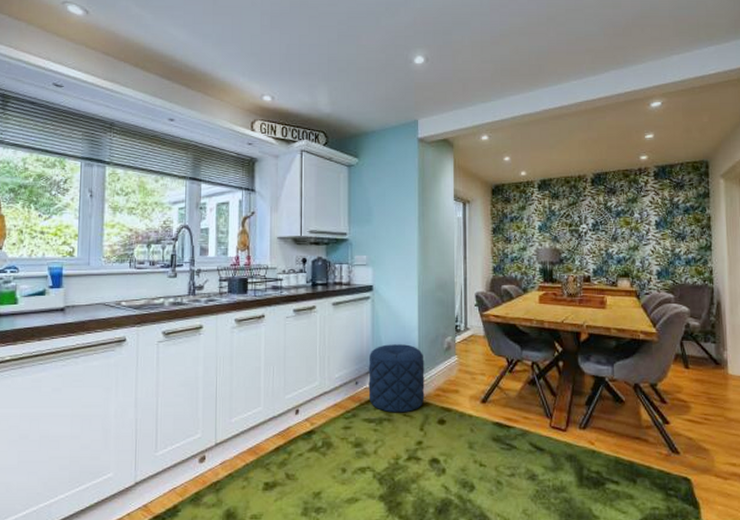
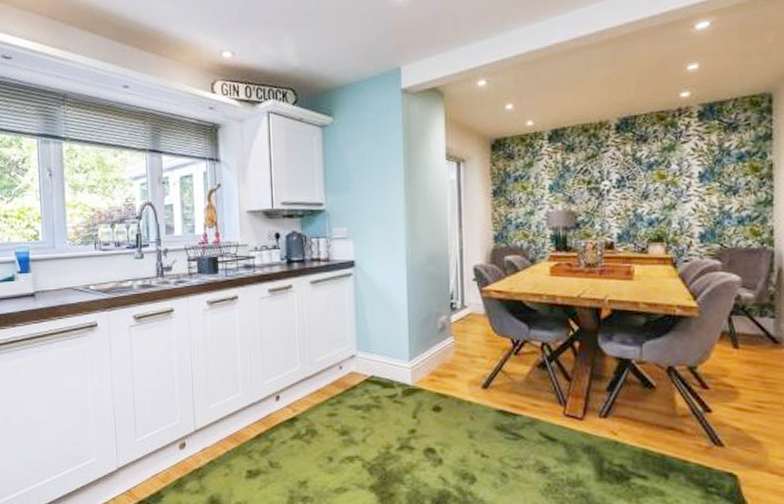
pouf: present [368,344,425,413] -> none [353,325,417,399]

